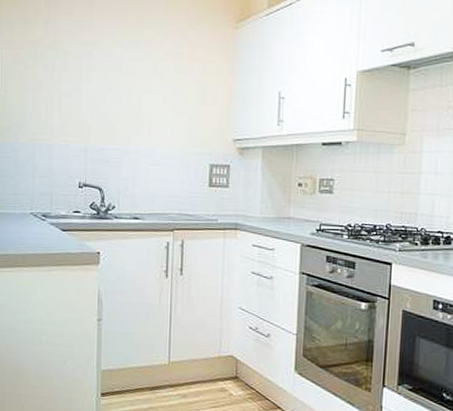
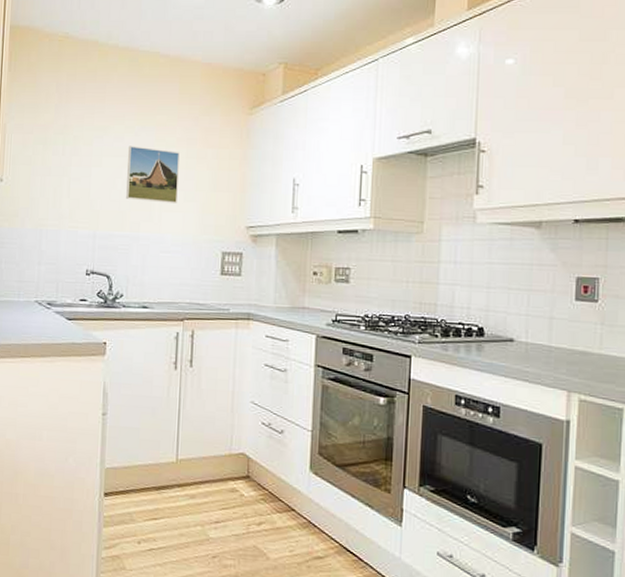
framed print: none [116,60,167,117] -> present [126,146,180,203]

